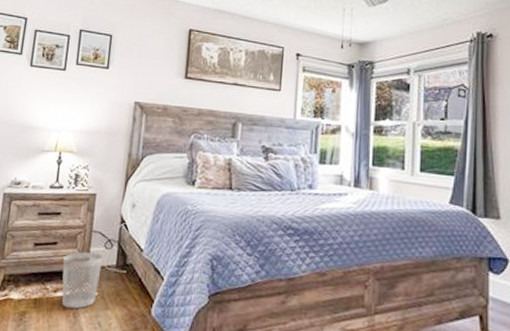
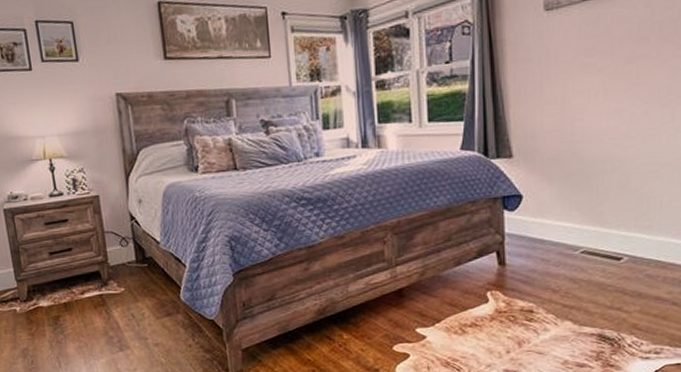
wastebasket: present [61,252,103,309] -> none [81,251,124,306]

